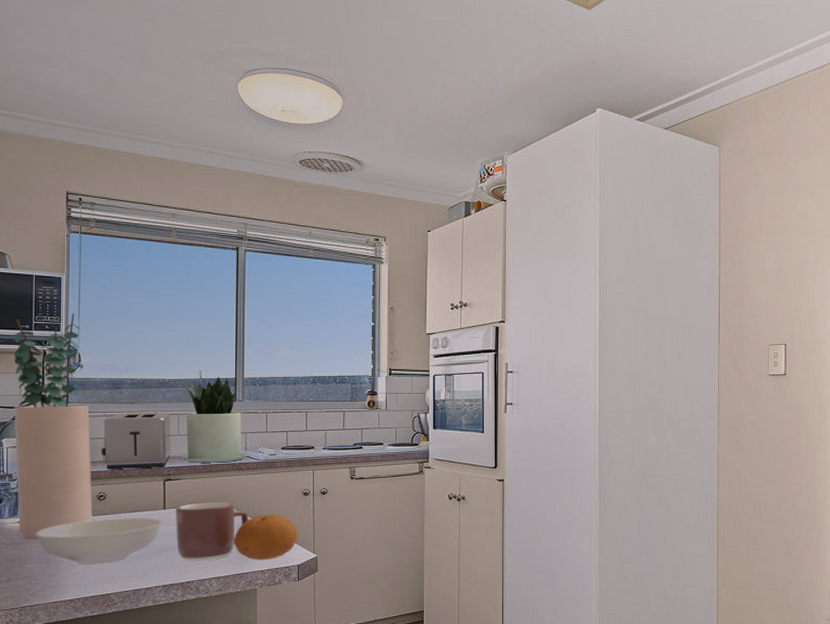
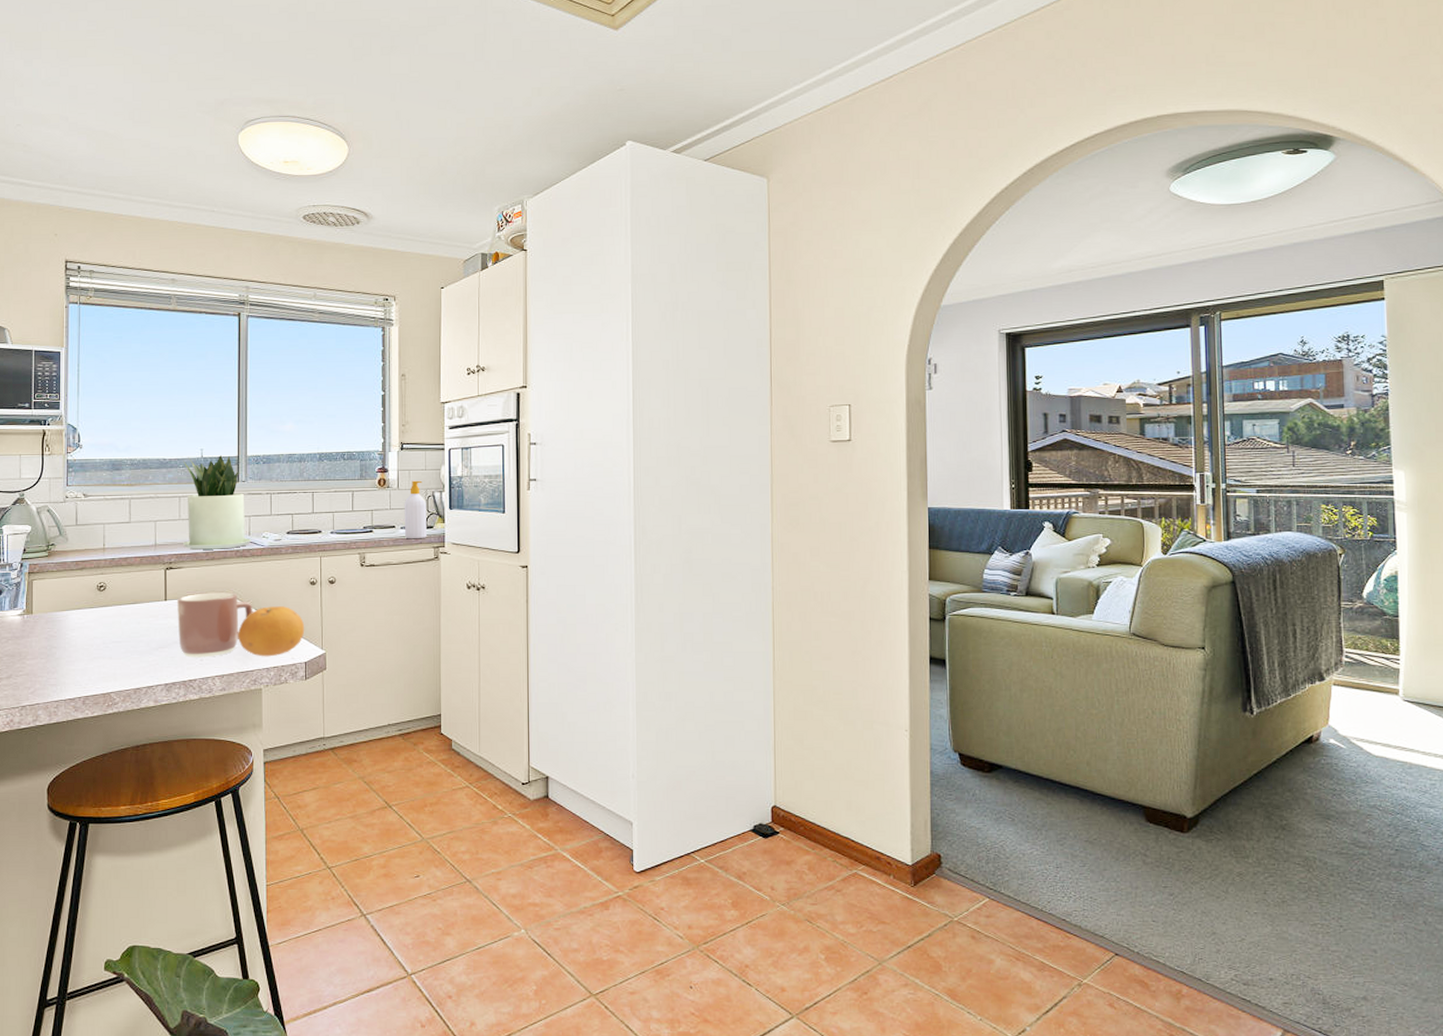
vase: present [12,313,93,540] -> none [12,390,93,634]
bowl: present [36,518,162,565] -> none [36,610,163,661]
toaster: present [101,413,172,470] -> none [101,495,173,558]
soap bottle: none [391,403,412,455] -> present [404,480,427,539]

